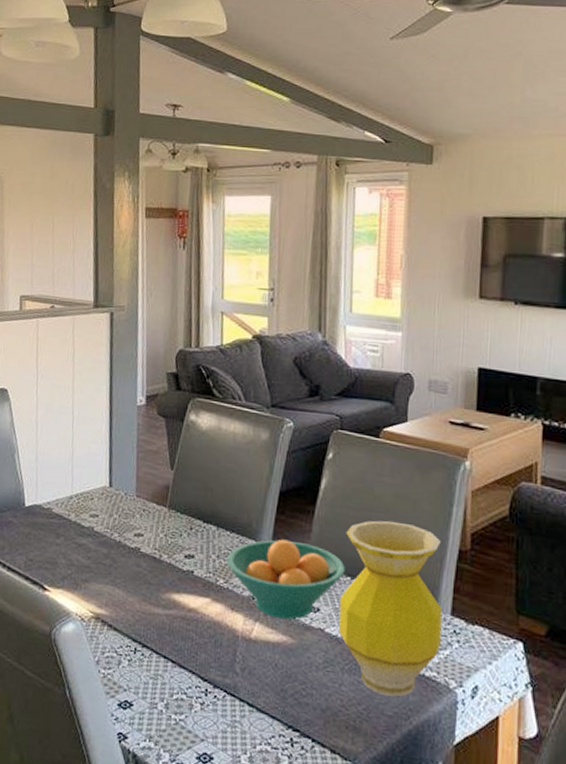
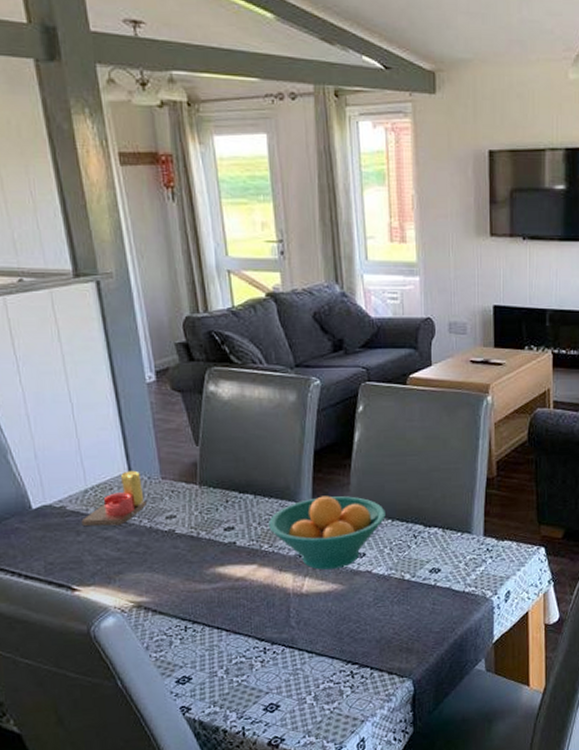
candle: none [62,484,120,535] -> present [81,470,147,526]
vase: present [338,520,443,697] -> none [383,461,476,616]

